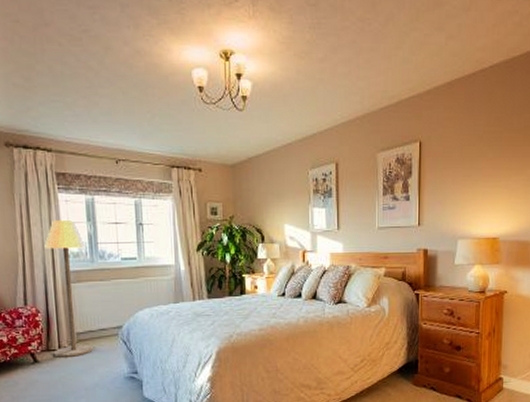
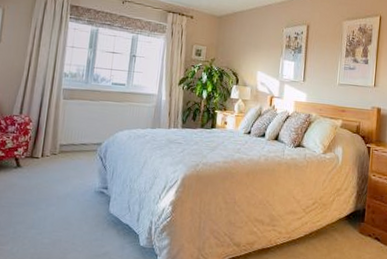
floor lamp: present [44,220,93,357] -> none [35,44,84,166]

